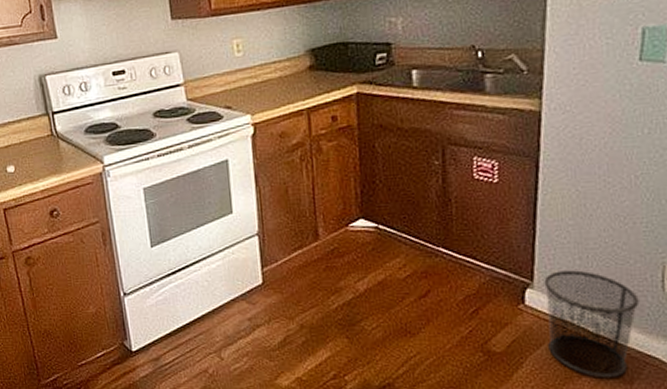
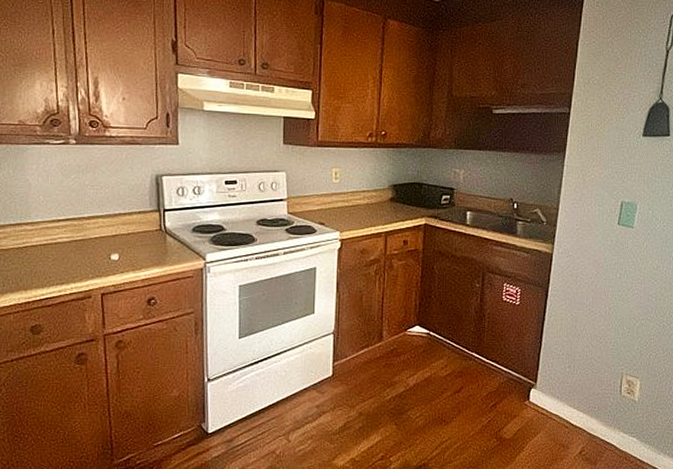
trash can: present [544,270,640,377] -> none [543,376,605,459]

